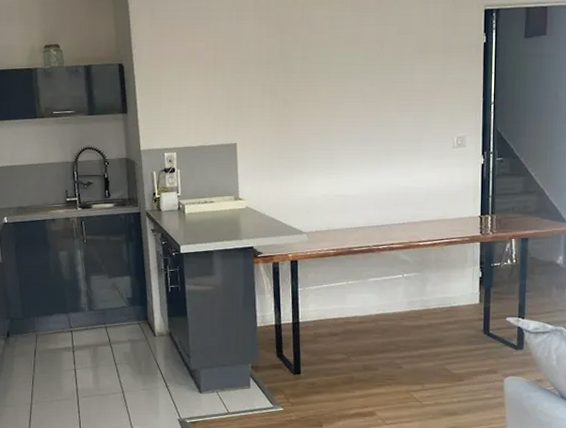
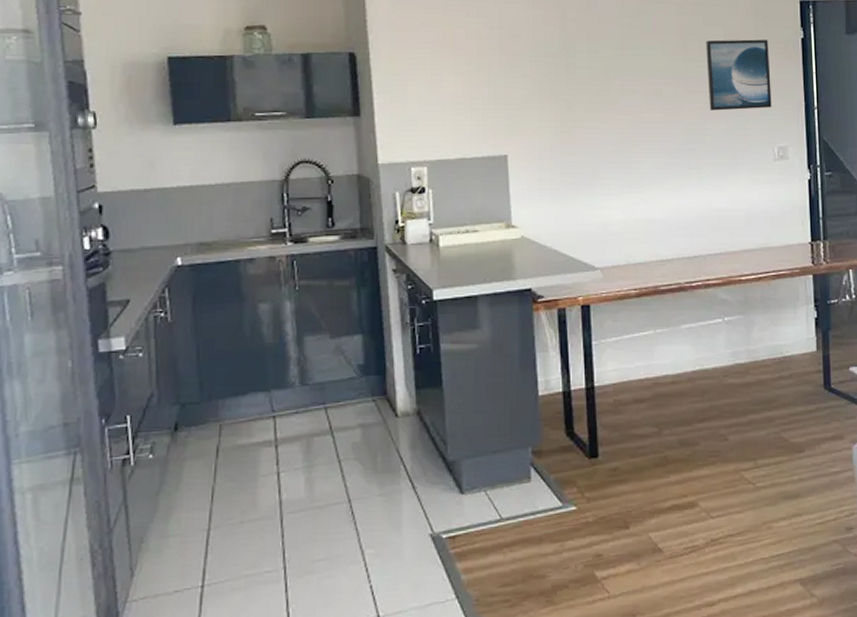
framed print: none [399,45,455,106] -> present [706,39,772,111]

